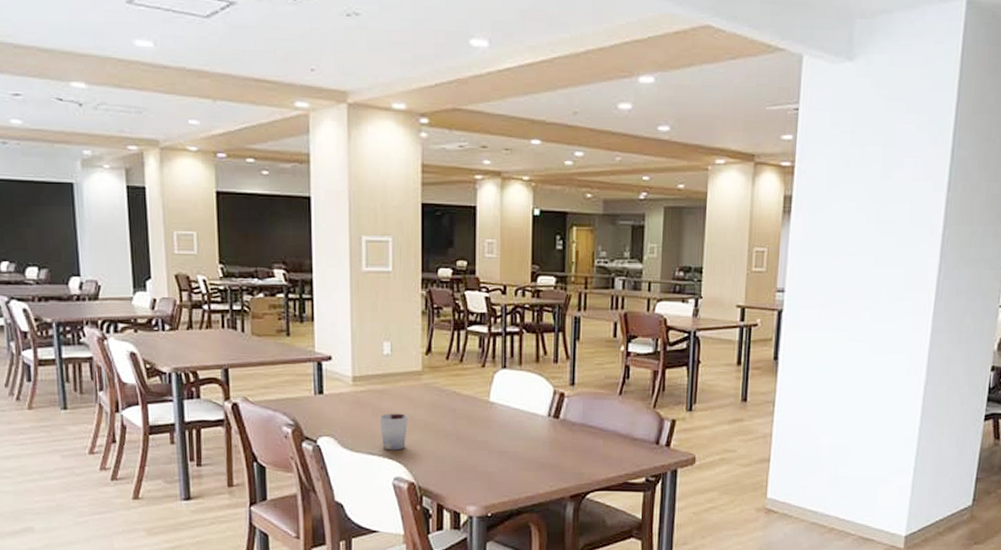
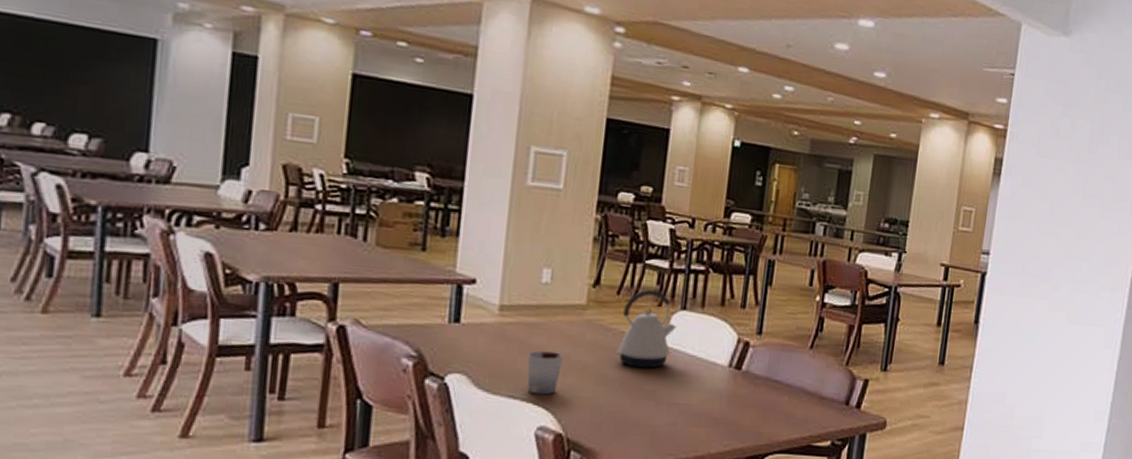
kettle: none [450,353,500,422] -> present [614,289,677,369]

